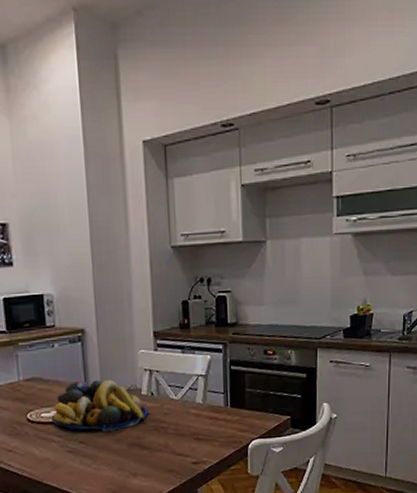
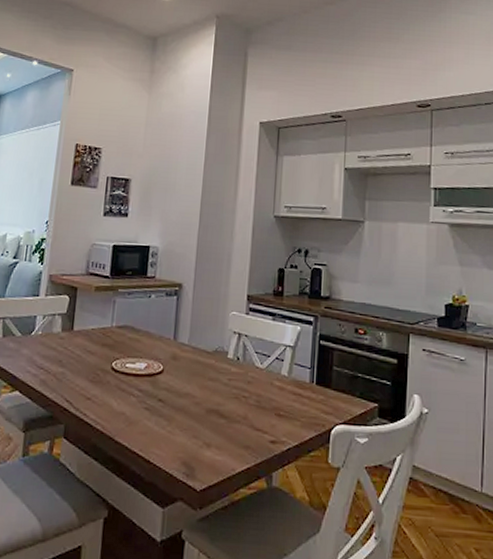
fruit bowl: present [51,379,148,431] -> none [135,334,231,393]

